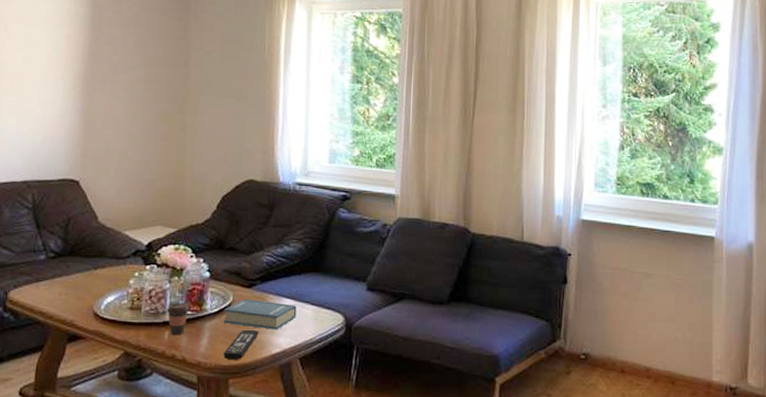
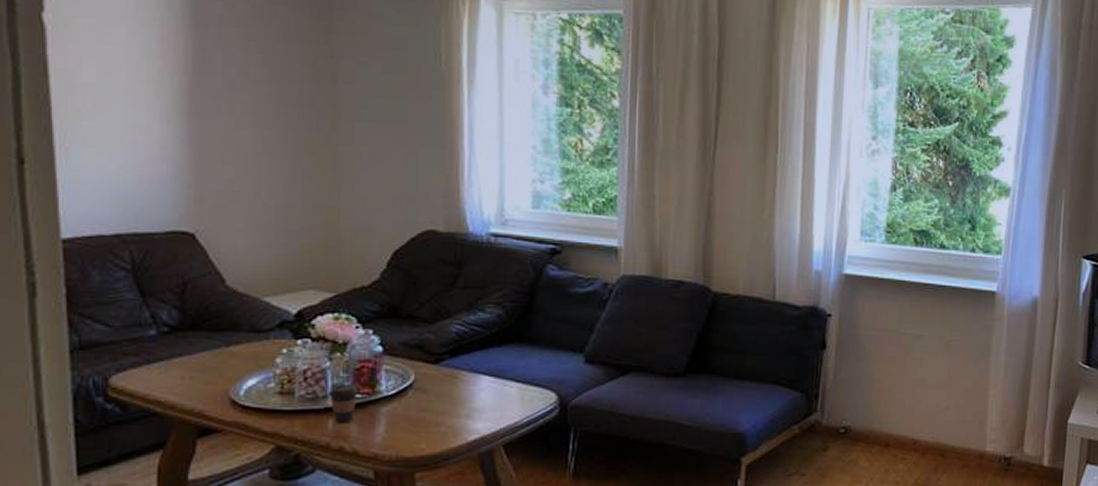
remote control: present [223,330,259,360] -> none [406,415,451,450]
book: present [224,299,297,330] -> none [404,378,498,413]

